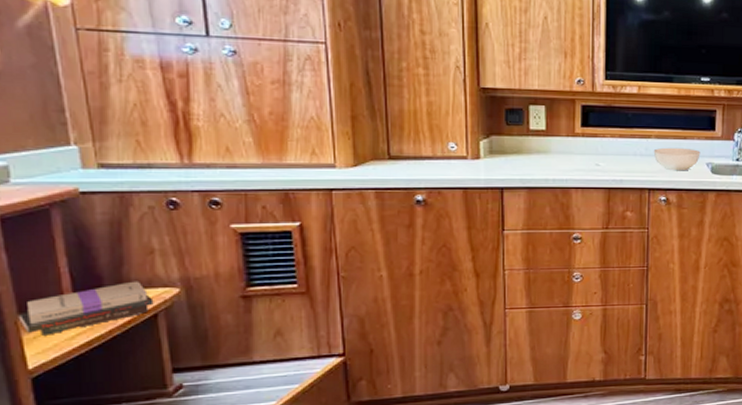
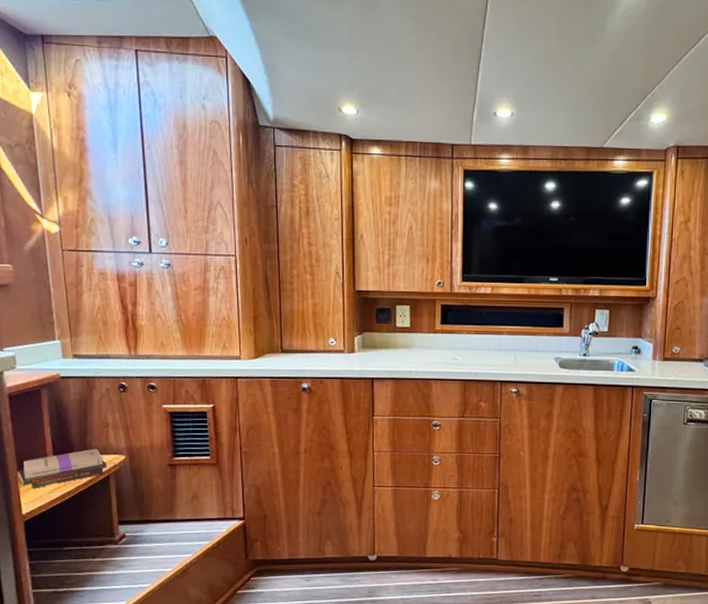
bowl: present [653,147,701,171] -> none [505,343,549,365]

